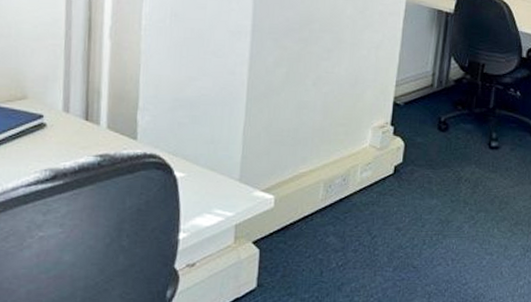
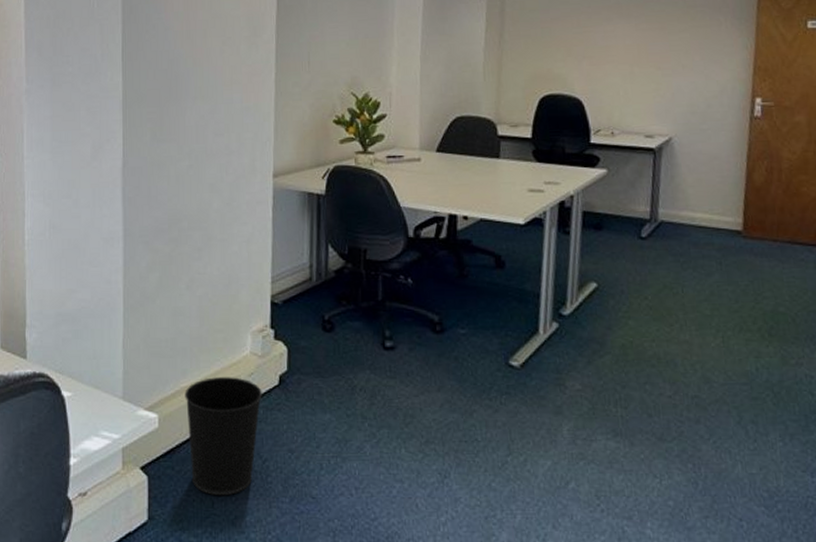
wastebasket: none [302,165,377,265] -> present [184,377,262,495]

